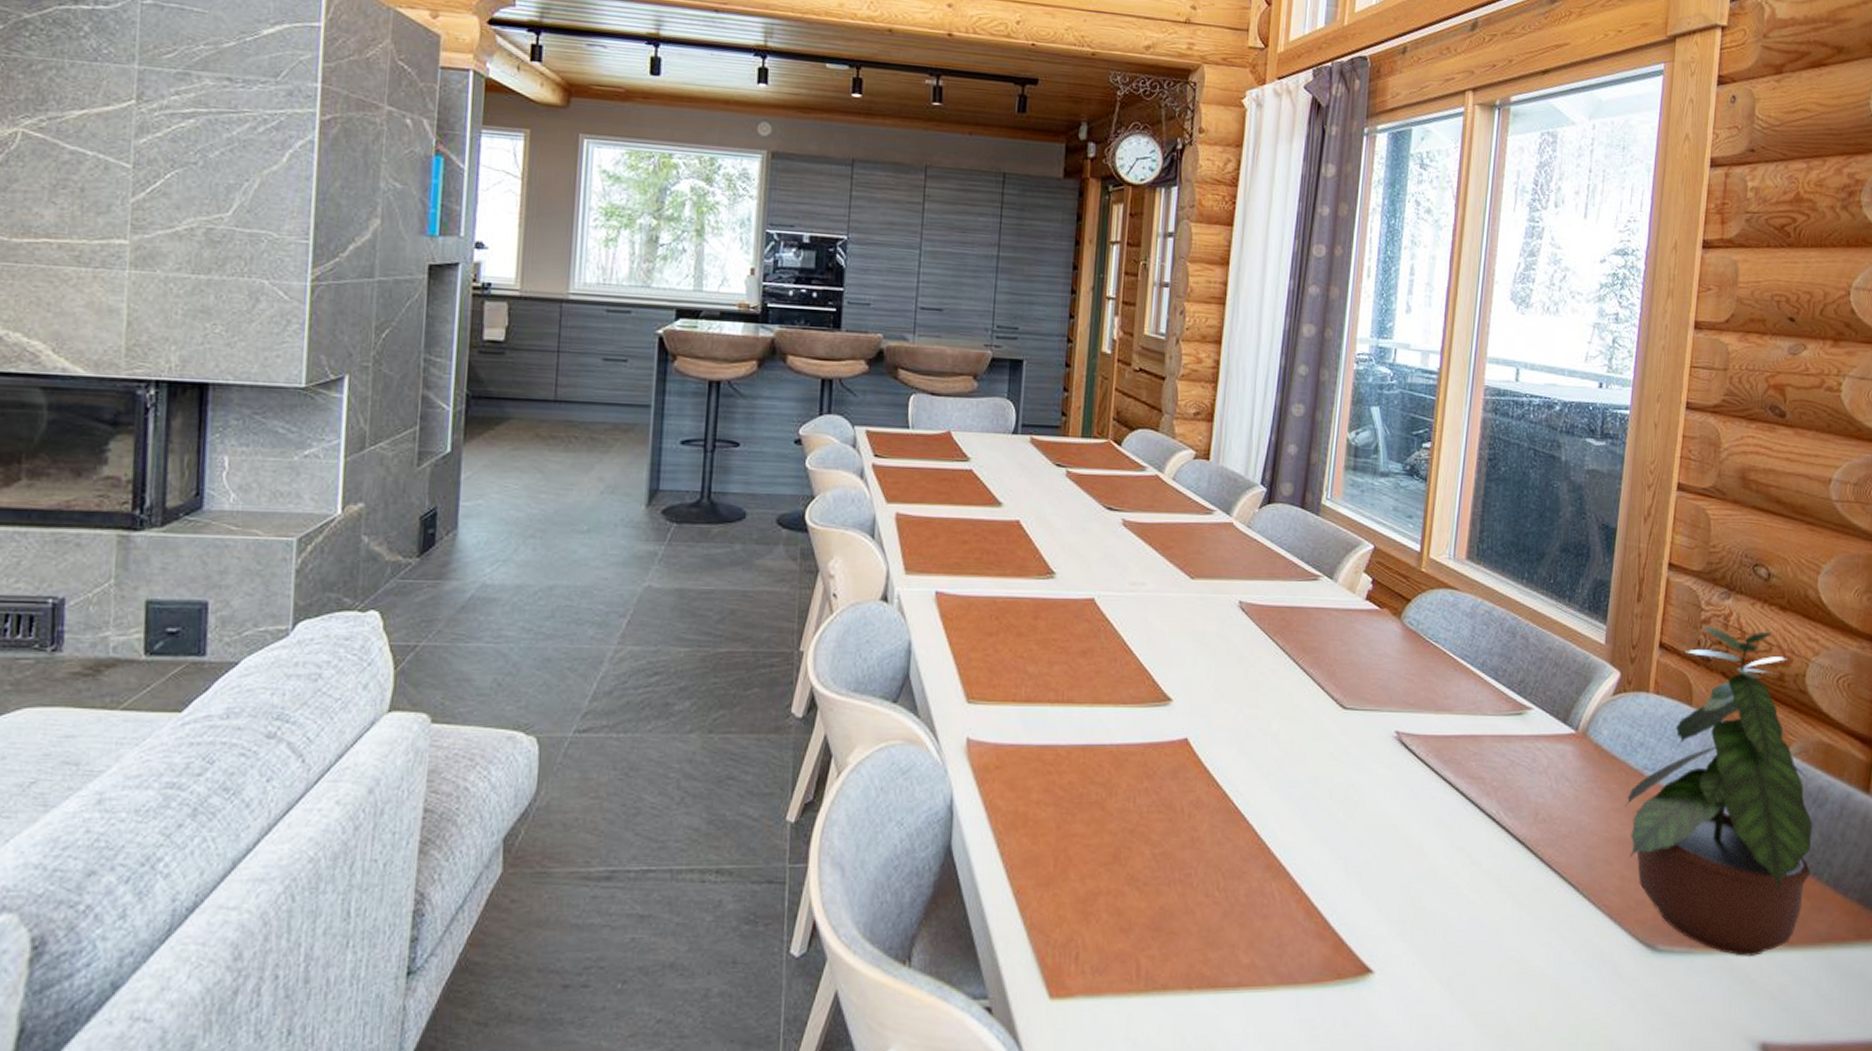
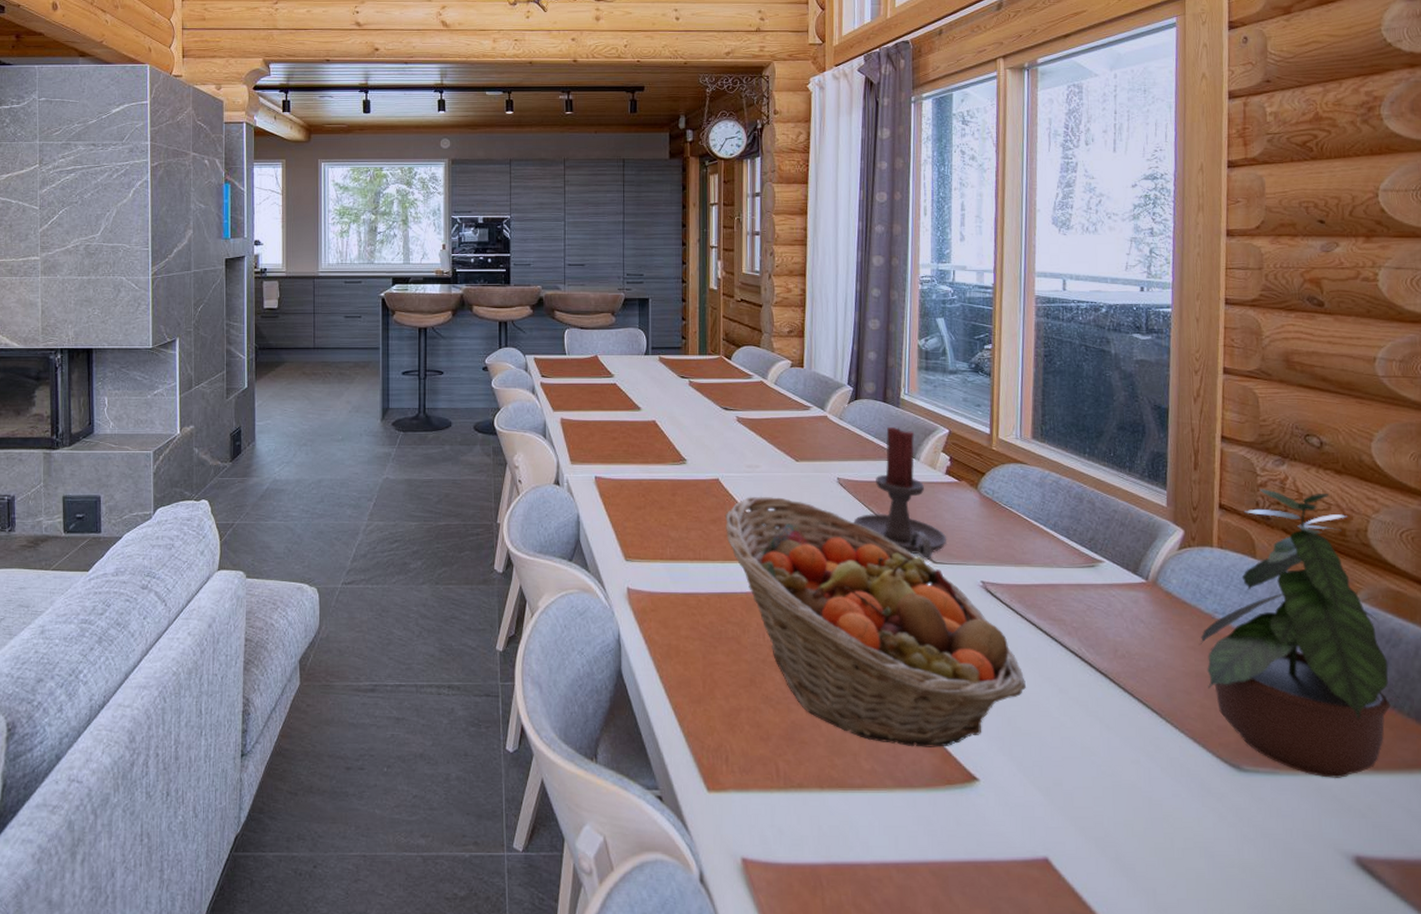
fruit basket: none [1097,621,1435,935] -> present [724,496,1026,747]
candle holder: none [1253,538,1361,705] -> present [853,426,947,560]

